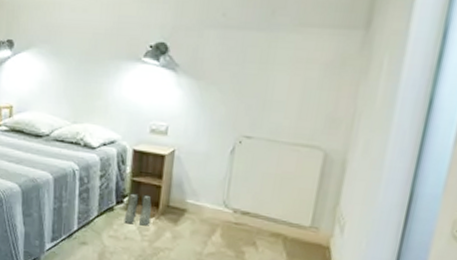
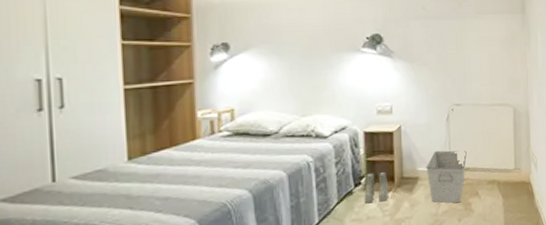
storage bin: none [196,186,250,248] -> present [426,150,467,203]

